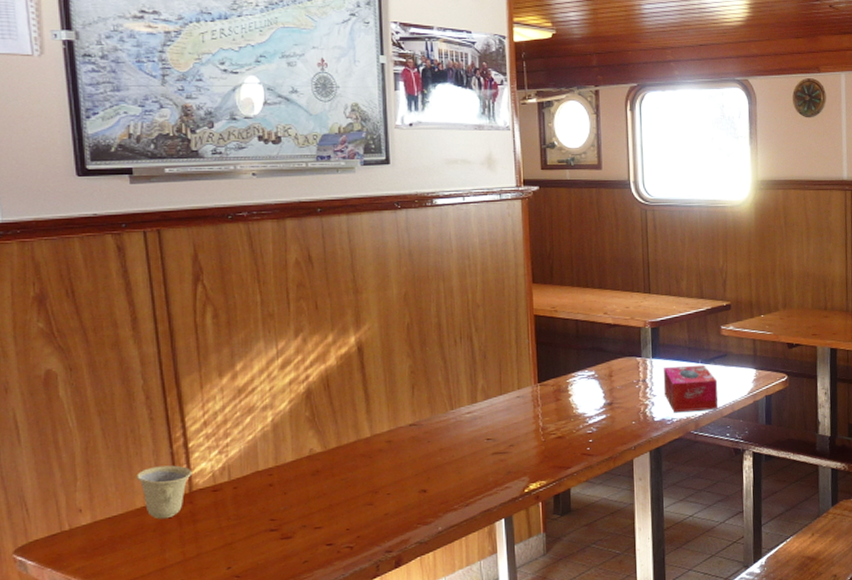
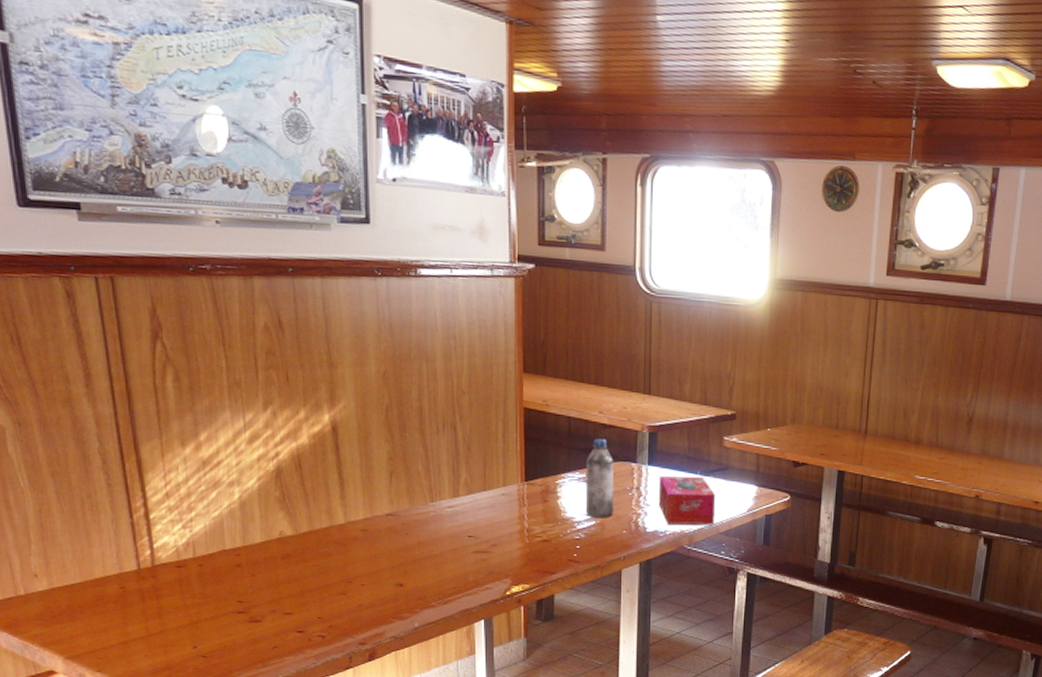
cup: present [137,465,192,519] -> none [95,536,154,592]
water bottle: none [594,337,623,412] -> present [585,438,615,518]

